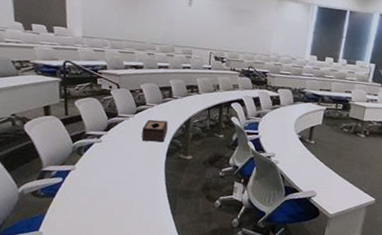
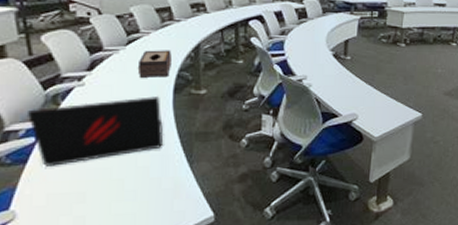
laptop: none [58,156,156,203] -> present [26,96,163,168]

